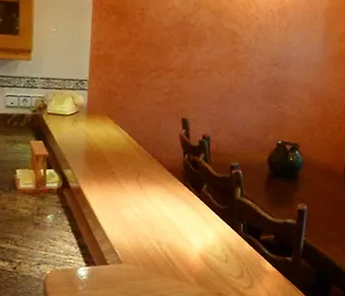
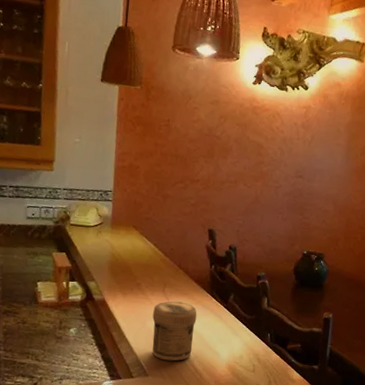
jar: none [126,190,171,250] -> present [152,301,197,361]

